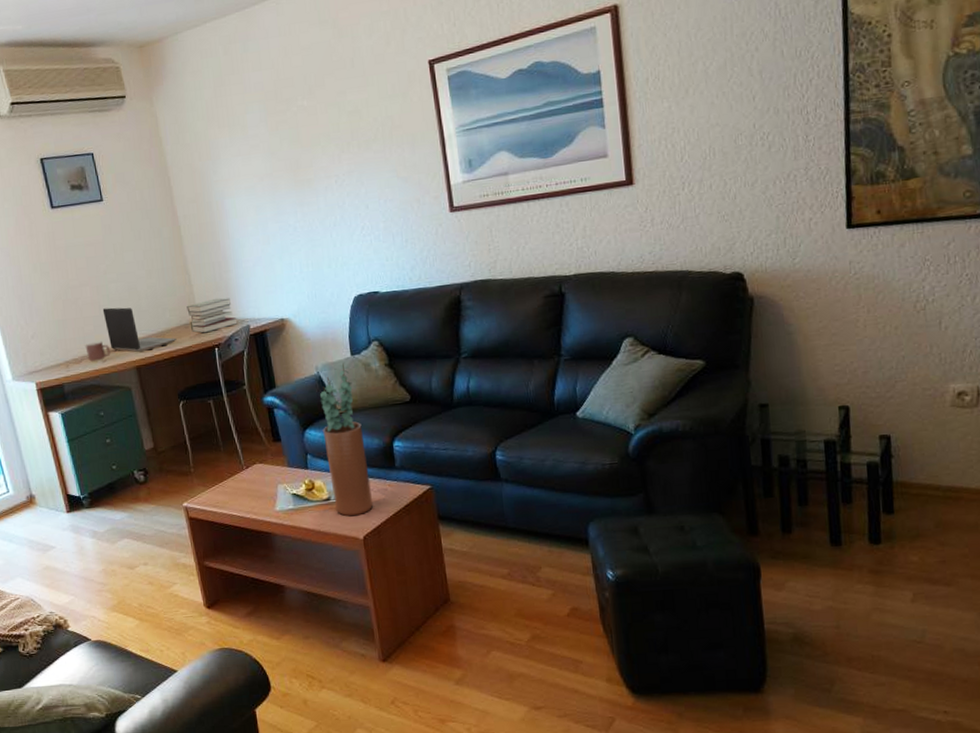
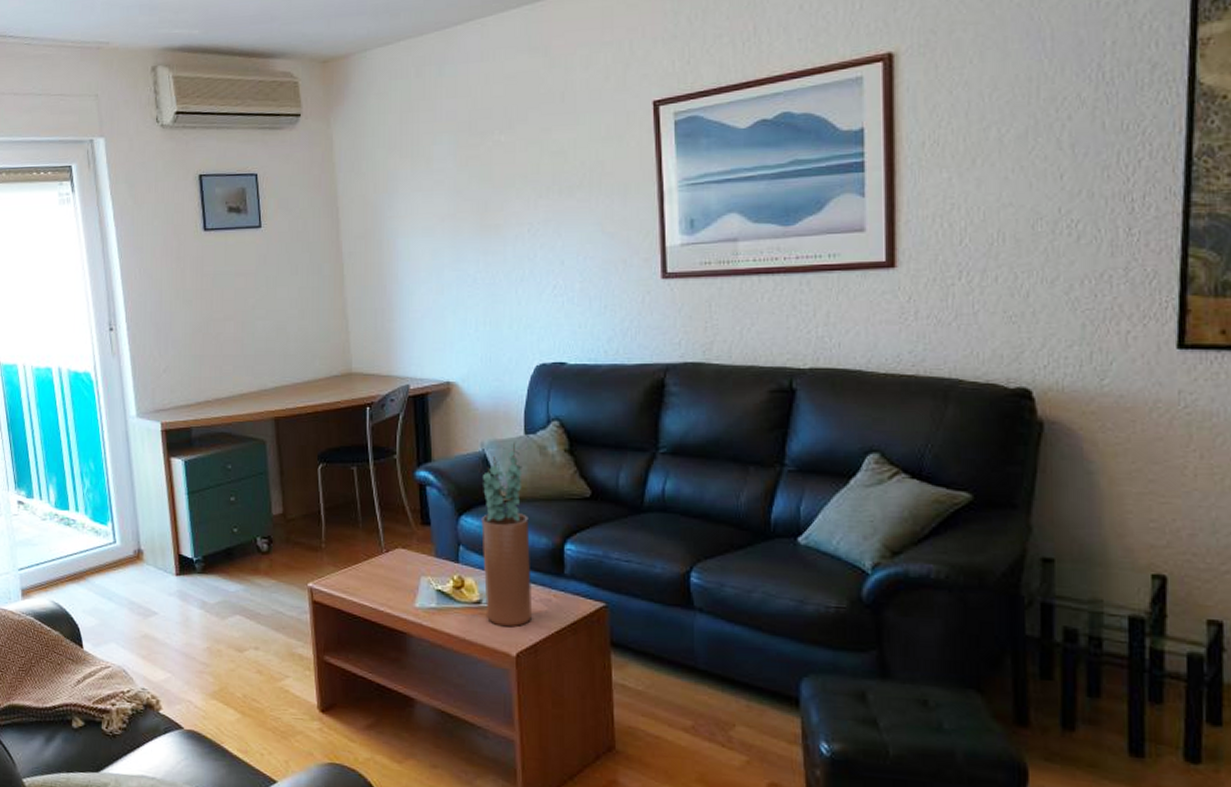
mug: present [85,341,111,363] -> none [221,384,248,407]
laptop computer: present [102,307,177,353] -> none [245,347,324,402]
books: present [187,297,238,334] -> none [340,350,396,389]

